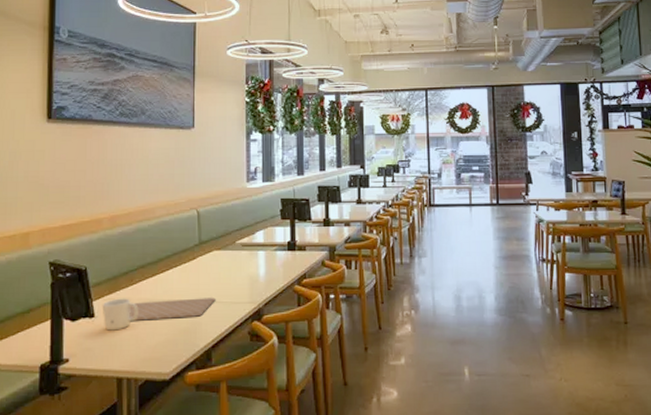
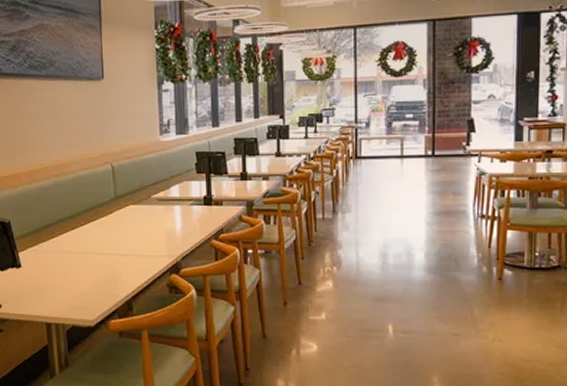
mug: present [102,298,139,331] -> none [27,250,62,280]
placemat: present [129,298,215,321] -> none [52,251,134,271]

